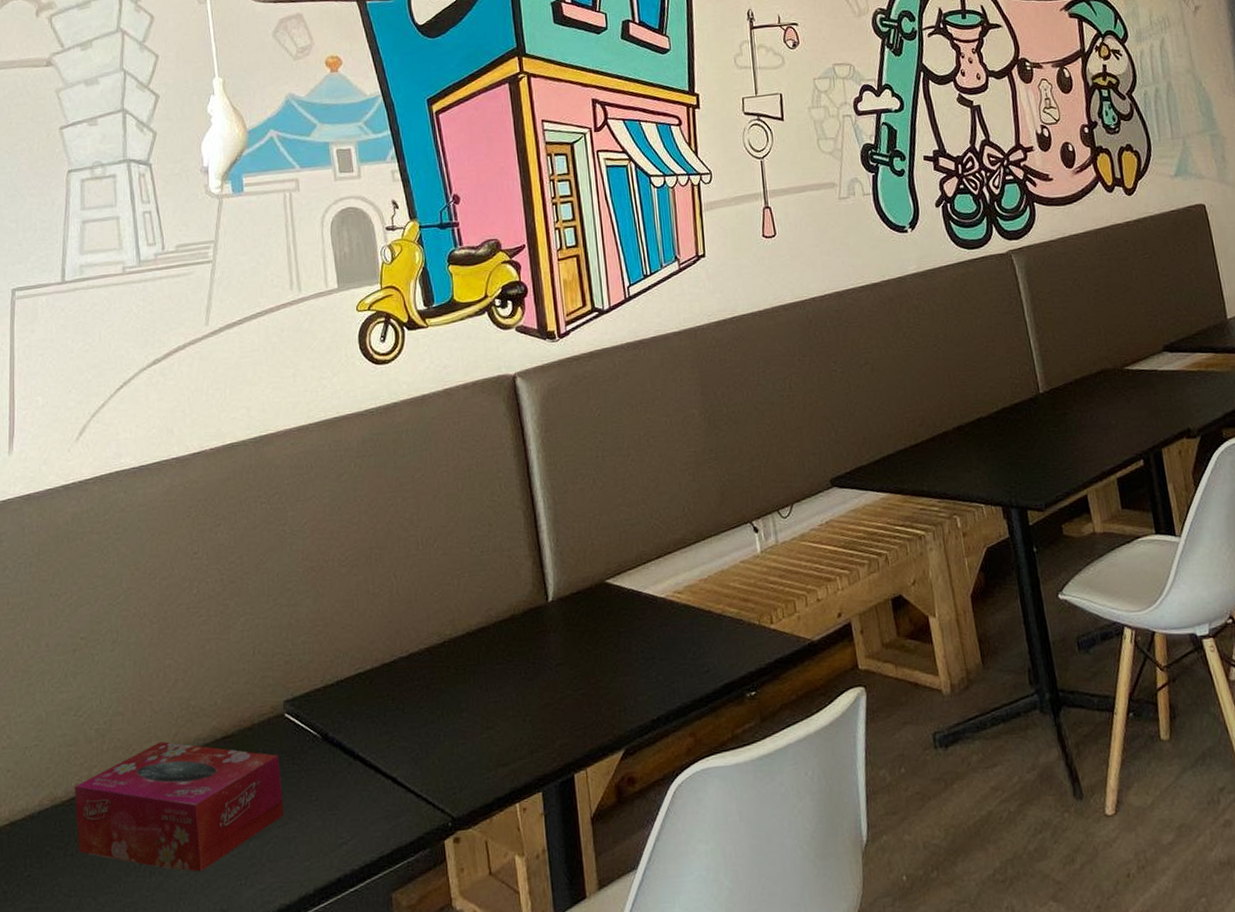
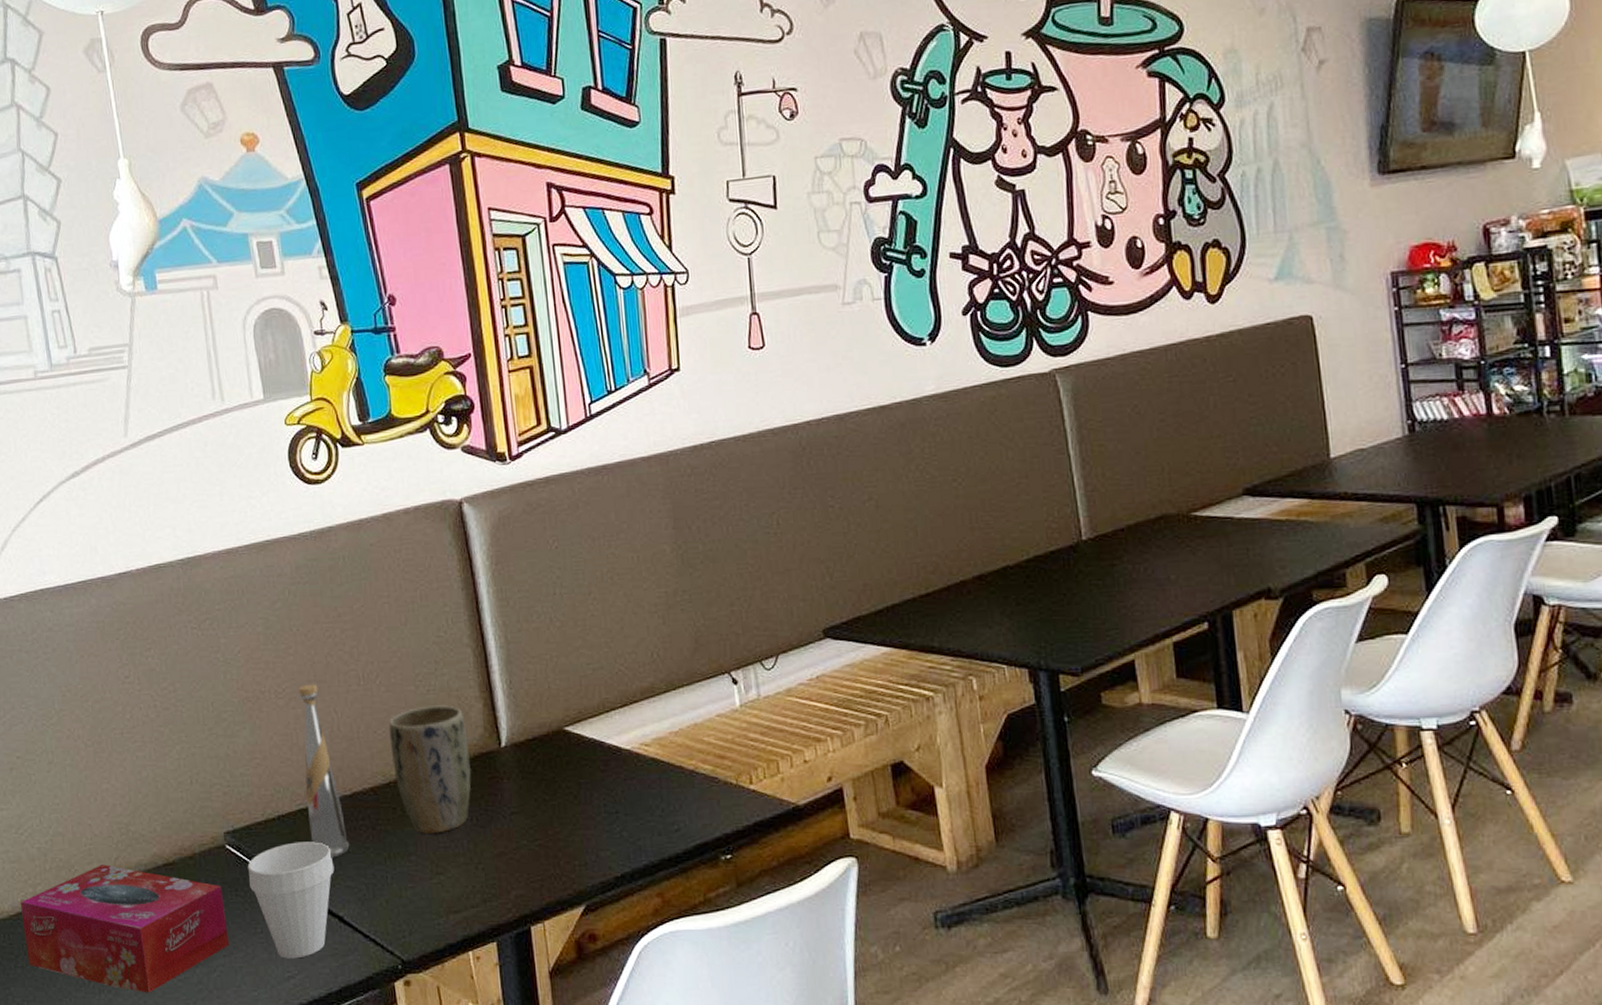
cup: none [305,704,390,825] -> present [247,841,334,959]
bottle: none [361,550,405,720] -> present [298,683,350,858]
plant pot: none [444,565,521,690] -> present [388,705,471,834]

